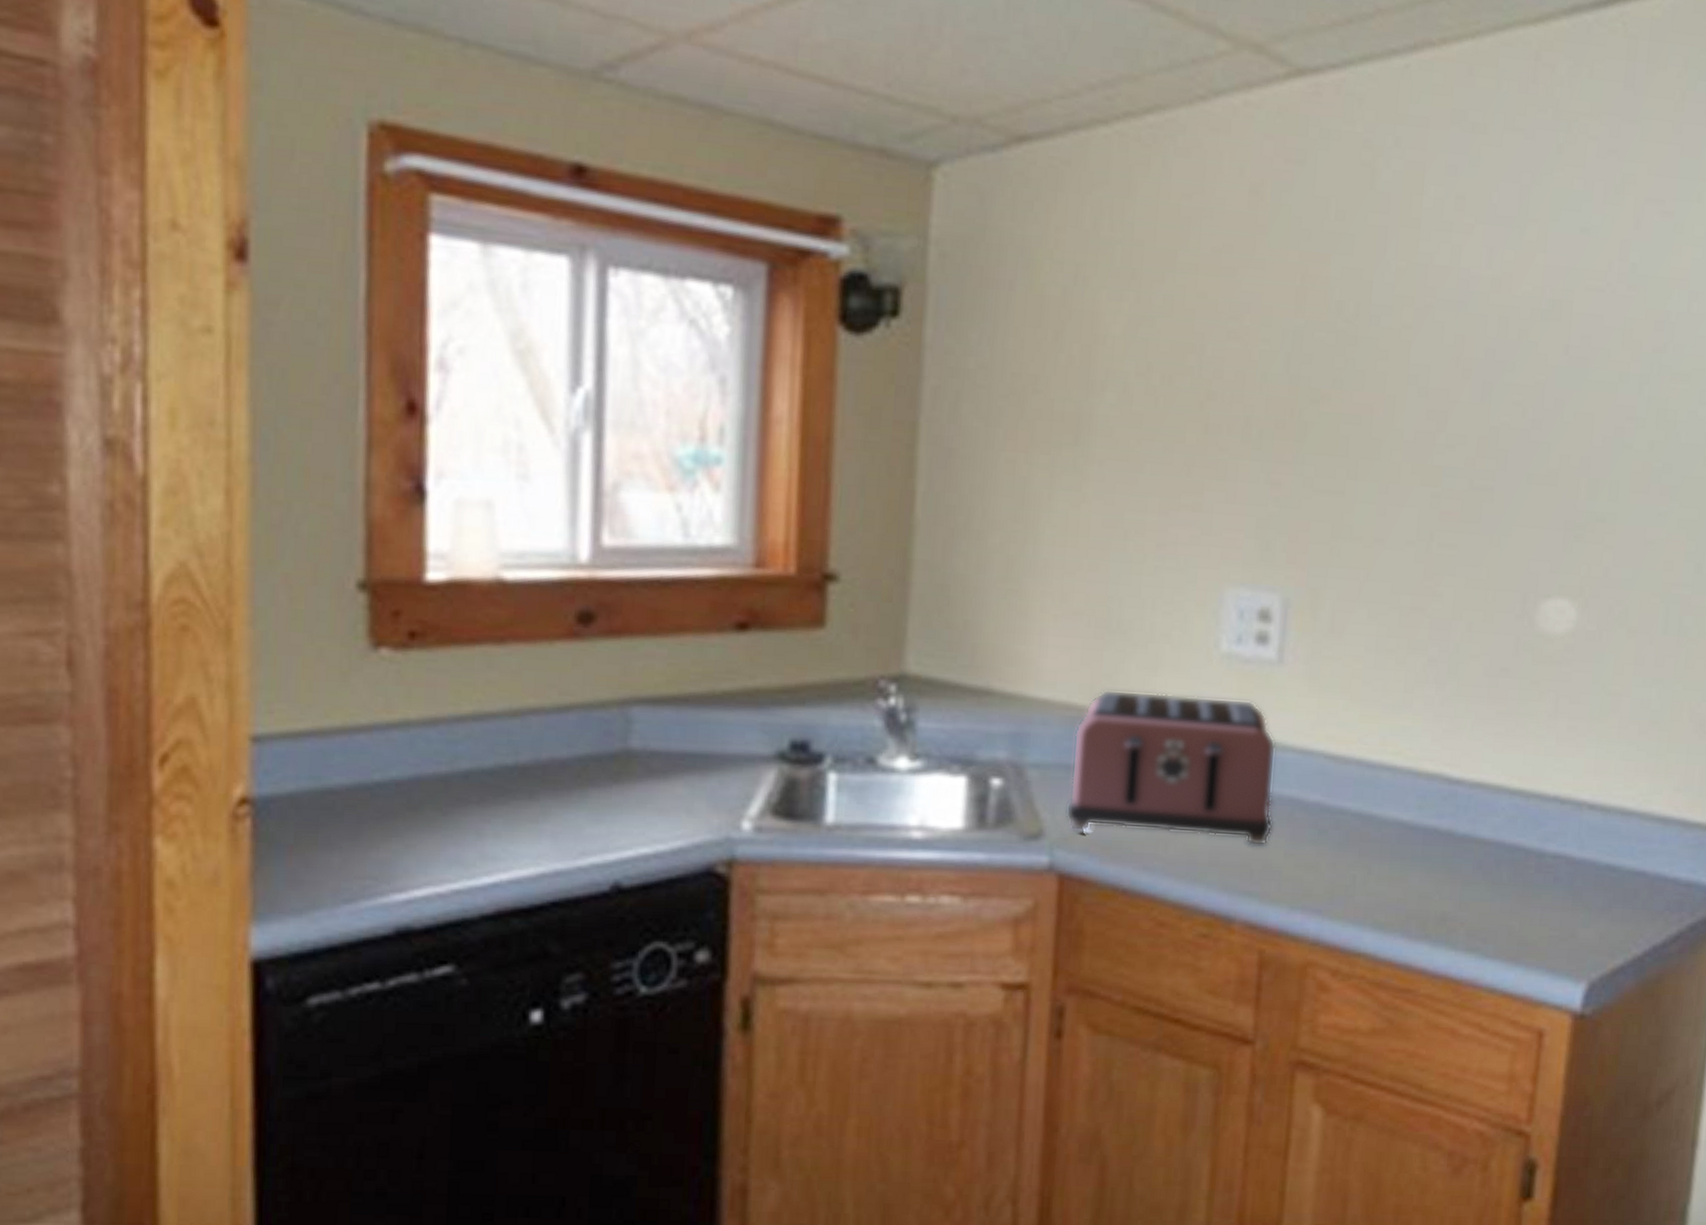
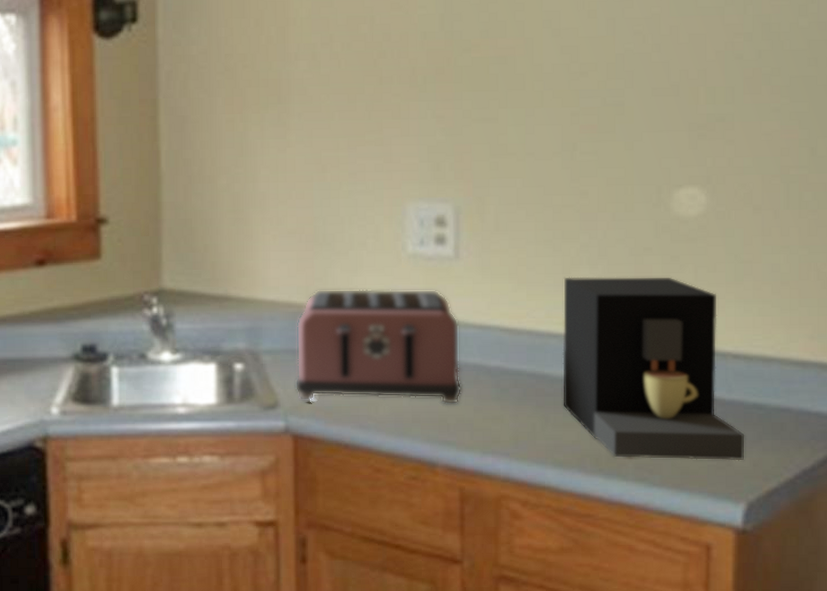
coffee maker: none [1390,696,1594,932] -> present [562,277,745,461]

